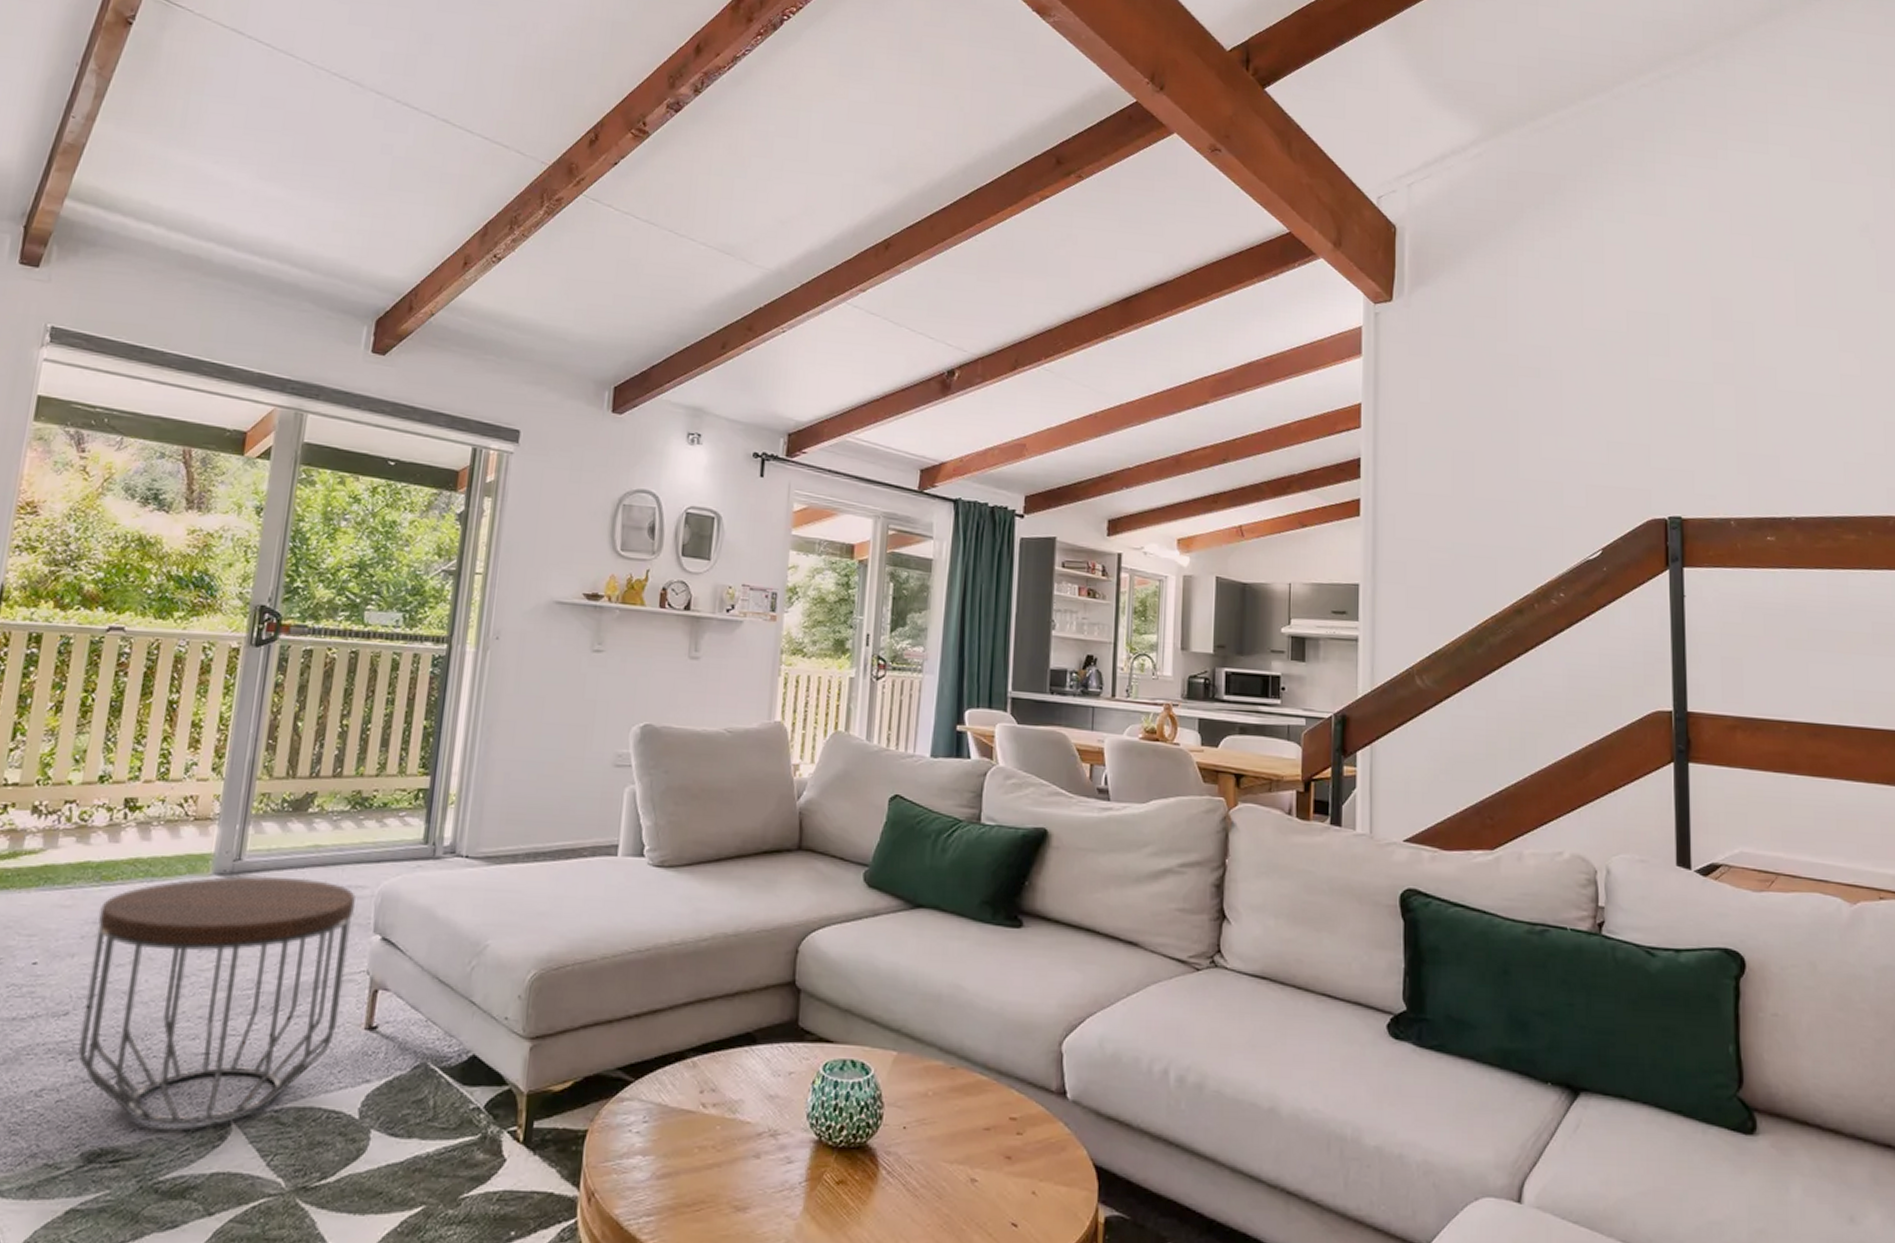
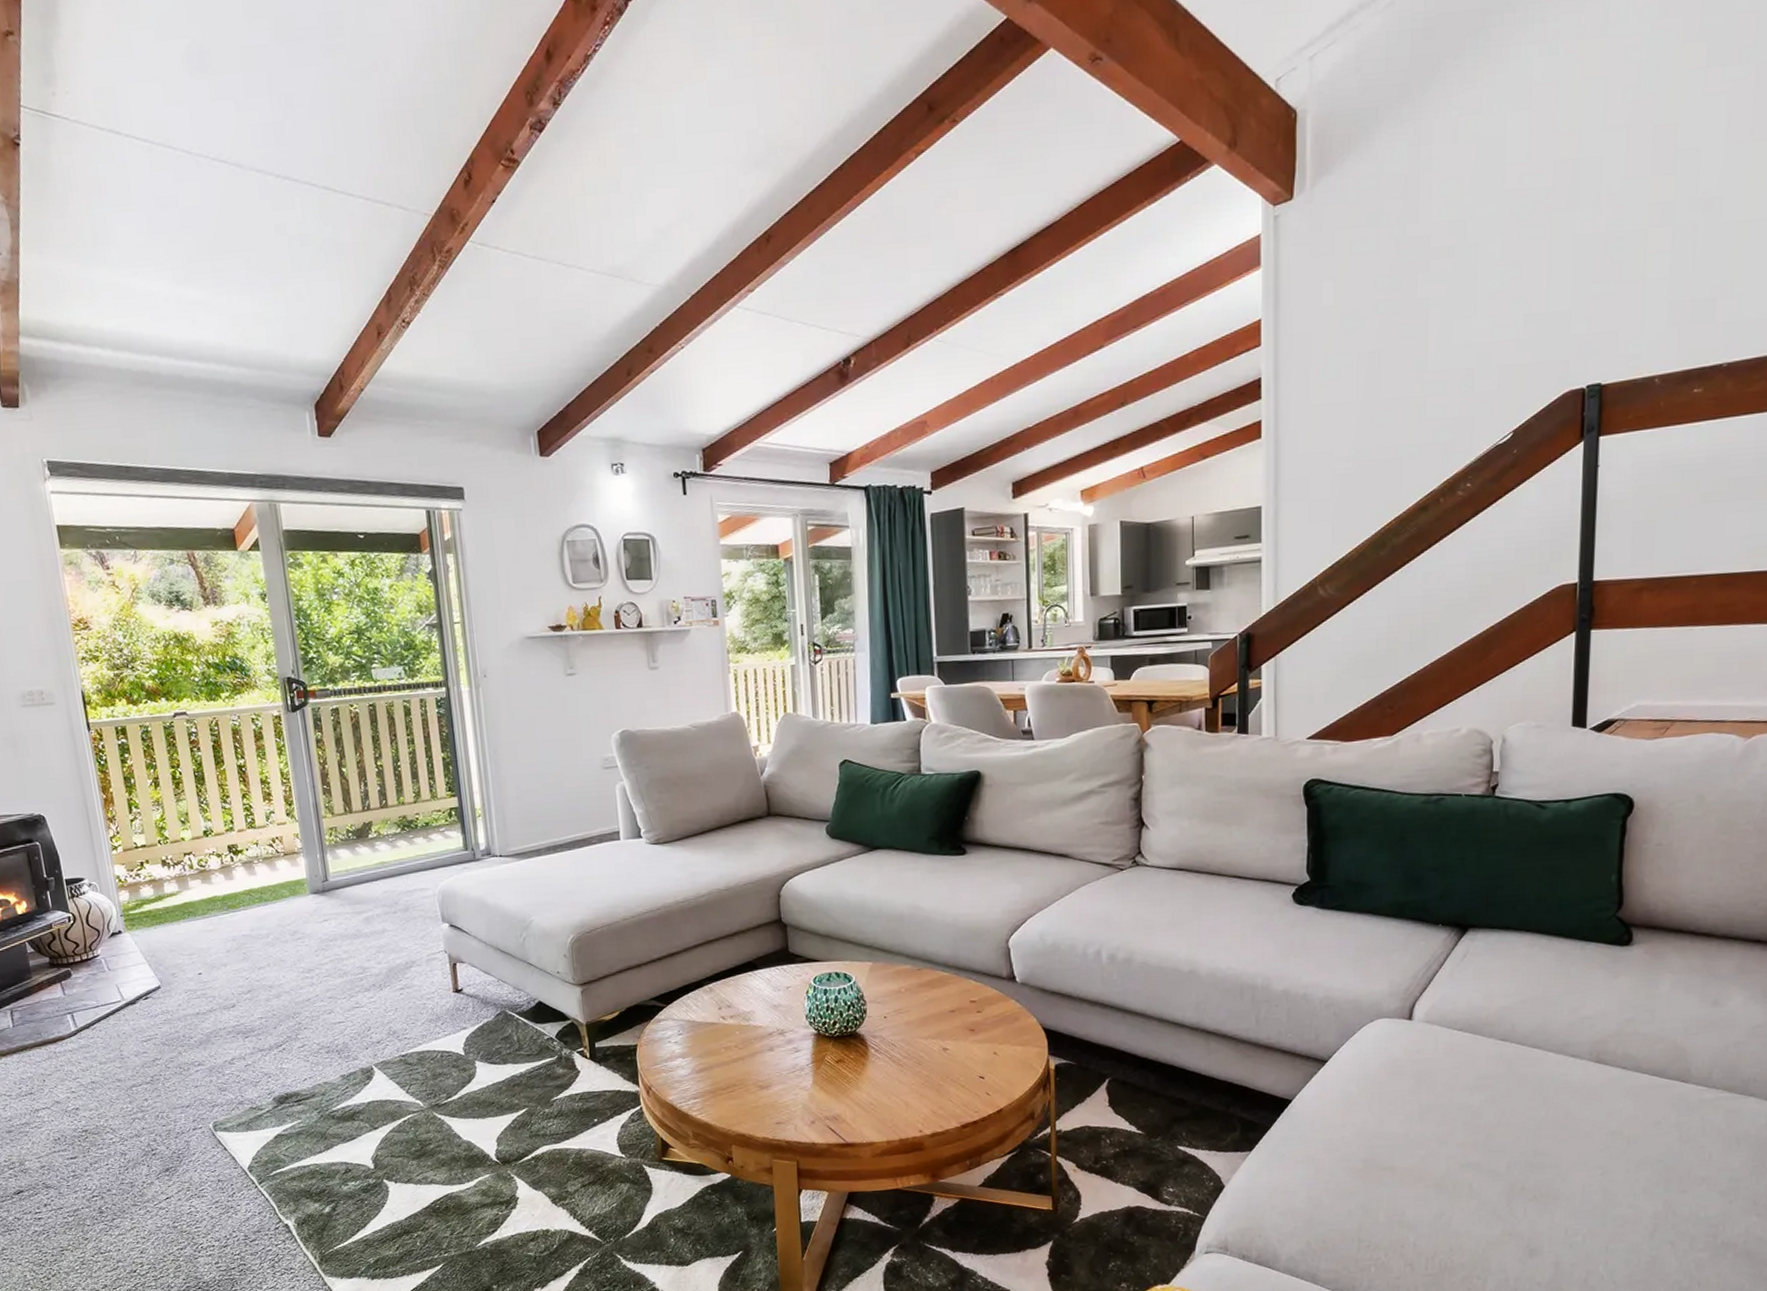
side table: present [78,875,356,1126] -> none [234,888,432,1074]

